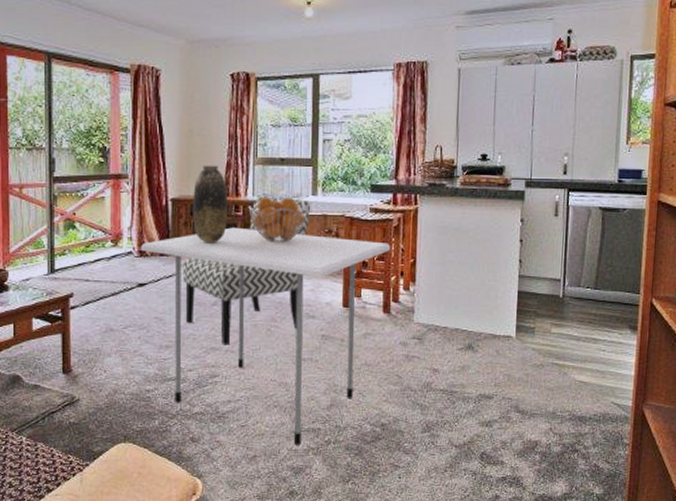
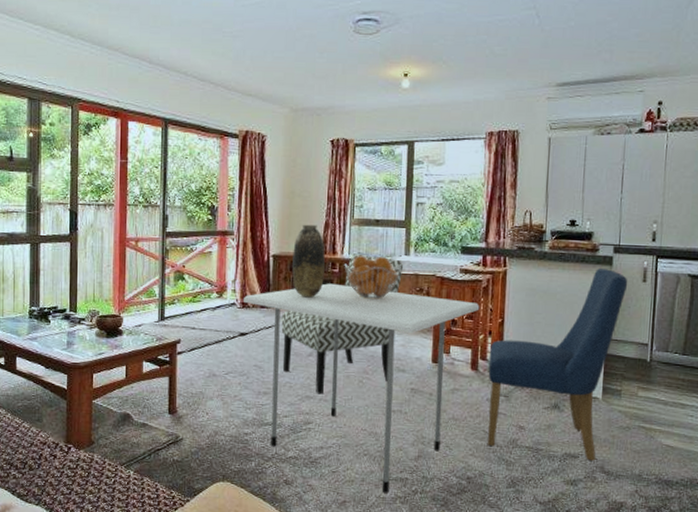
chair: none [400,204,540,402] -> present [487,269,628,462]

